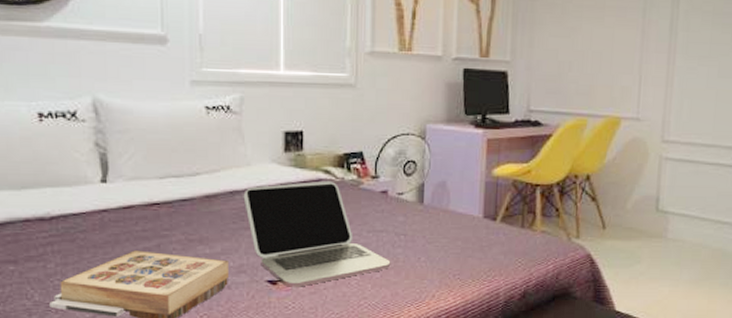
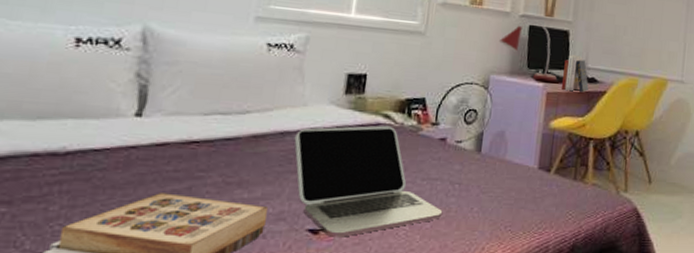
desk lamp: none [433,62,498,129] -> present [500,19,558,84]
books: none [503,97,532,137] -> present [562,54,589,93]

